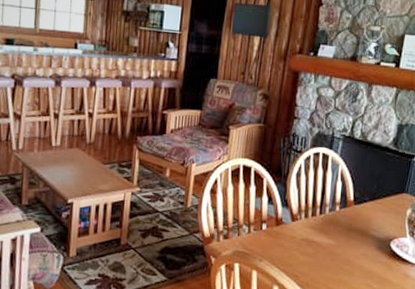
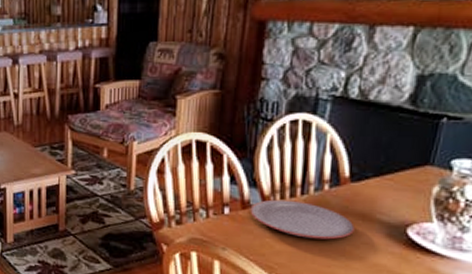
plate: none [282,217,356,252] -> present [250,199,355,240]

